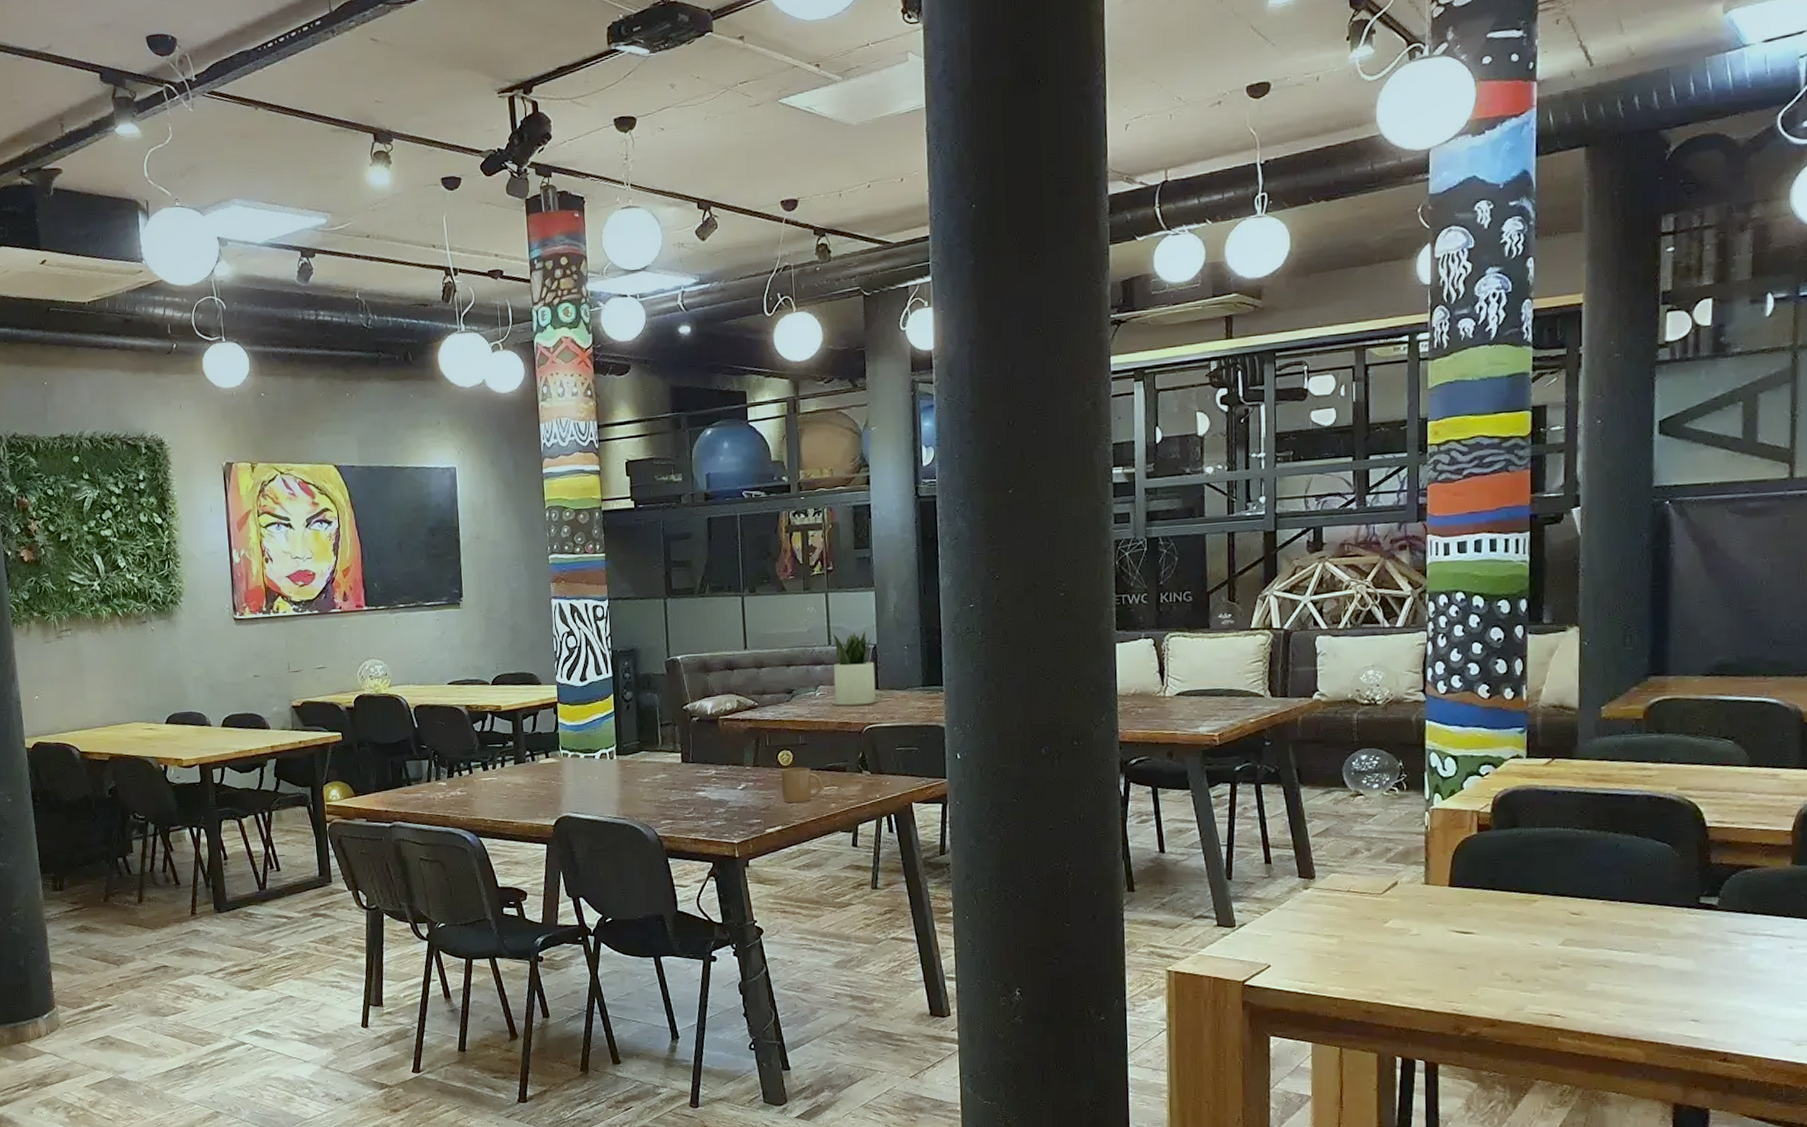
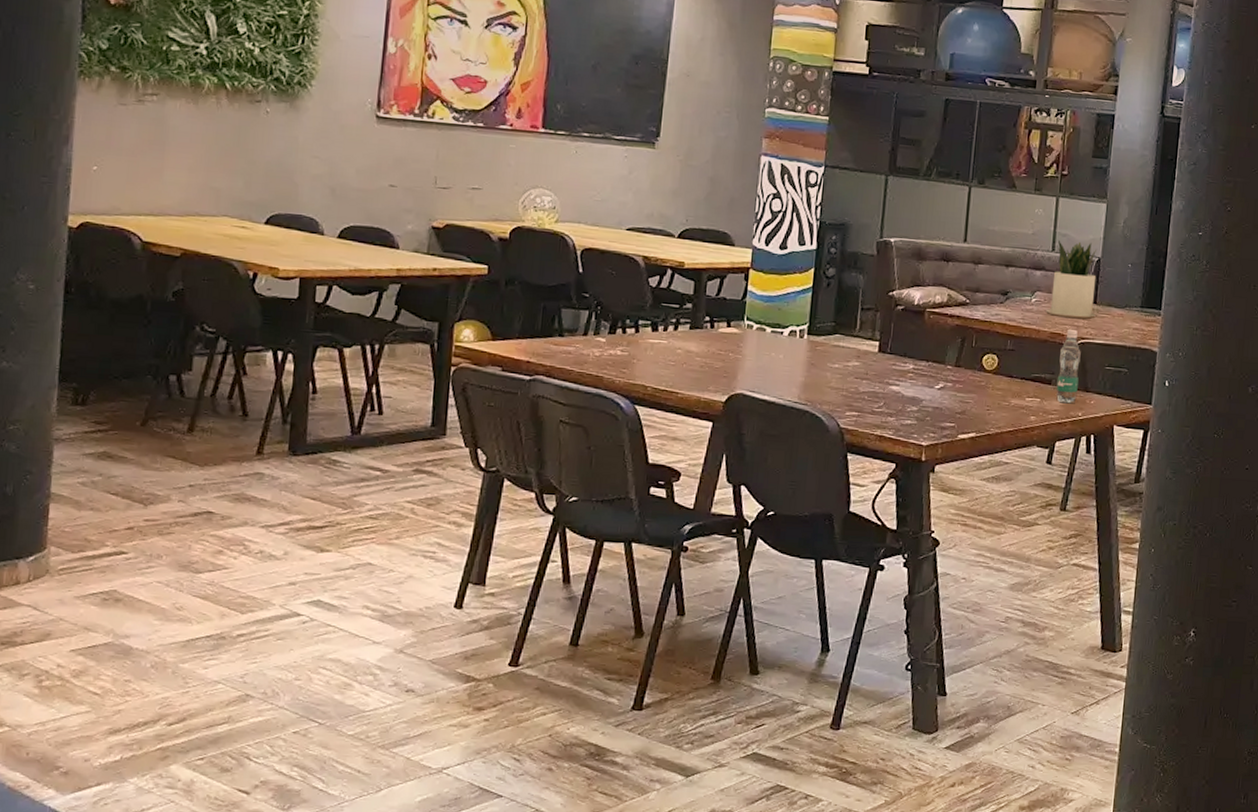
mug: present [781,767,823,804] -> none [981,372,1026,412]
bottle: none [849,717,873,788] -> present [1055,330,1081,404]

